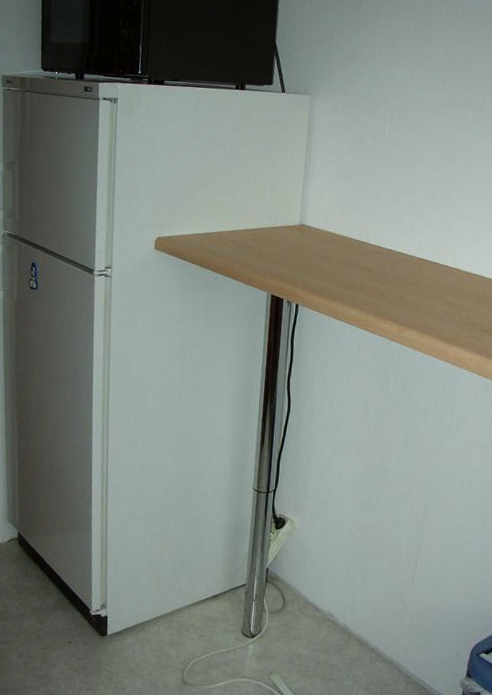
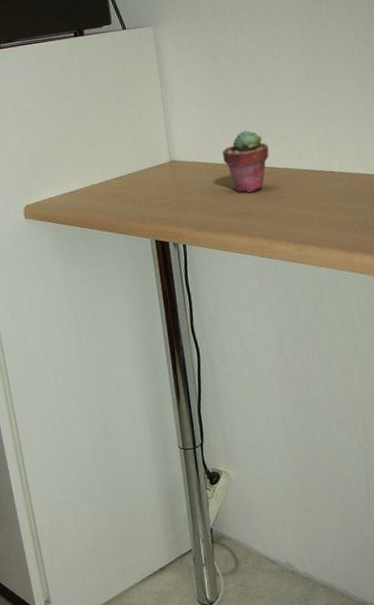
potted succulent: none [349,210,393,269] -> present [222,130,269,192]

